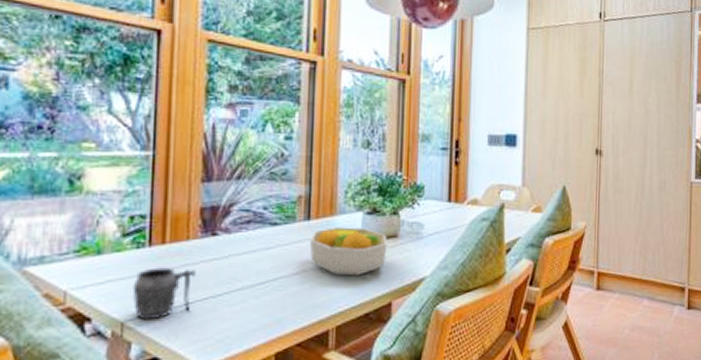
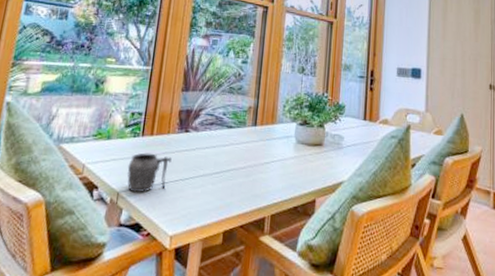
fruit bowl: present [309,227,388,276] -> none [254,133,315,175]

